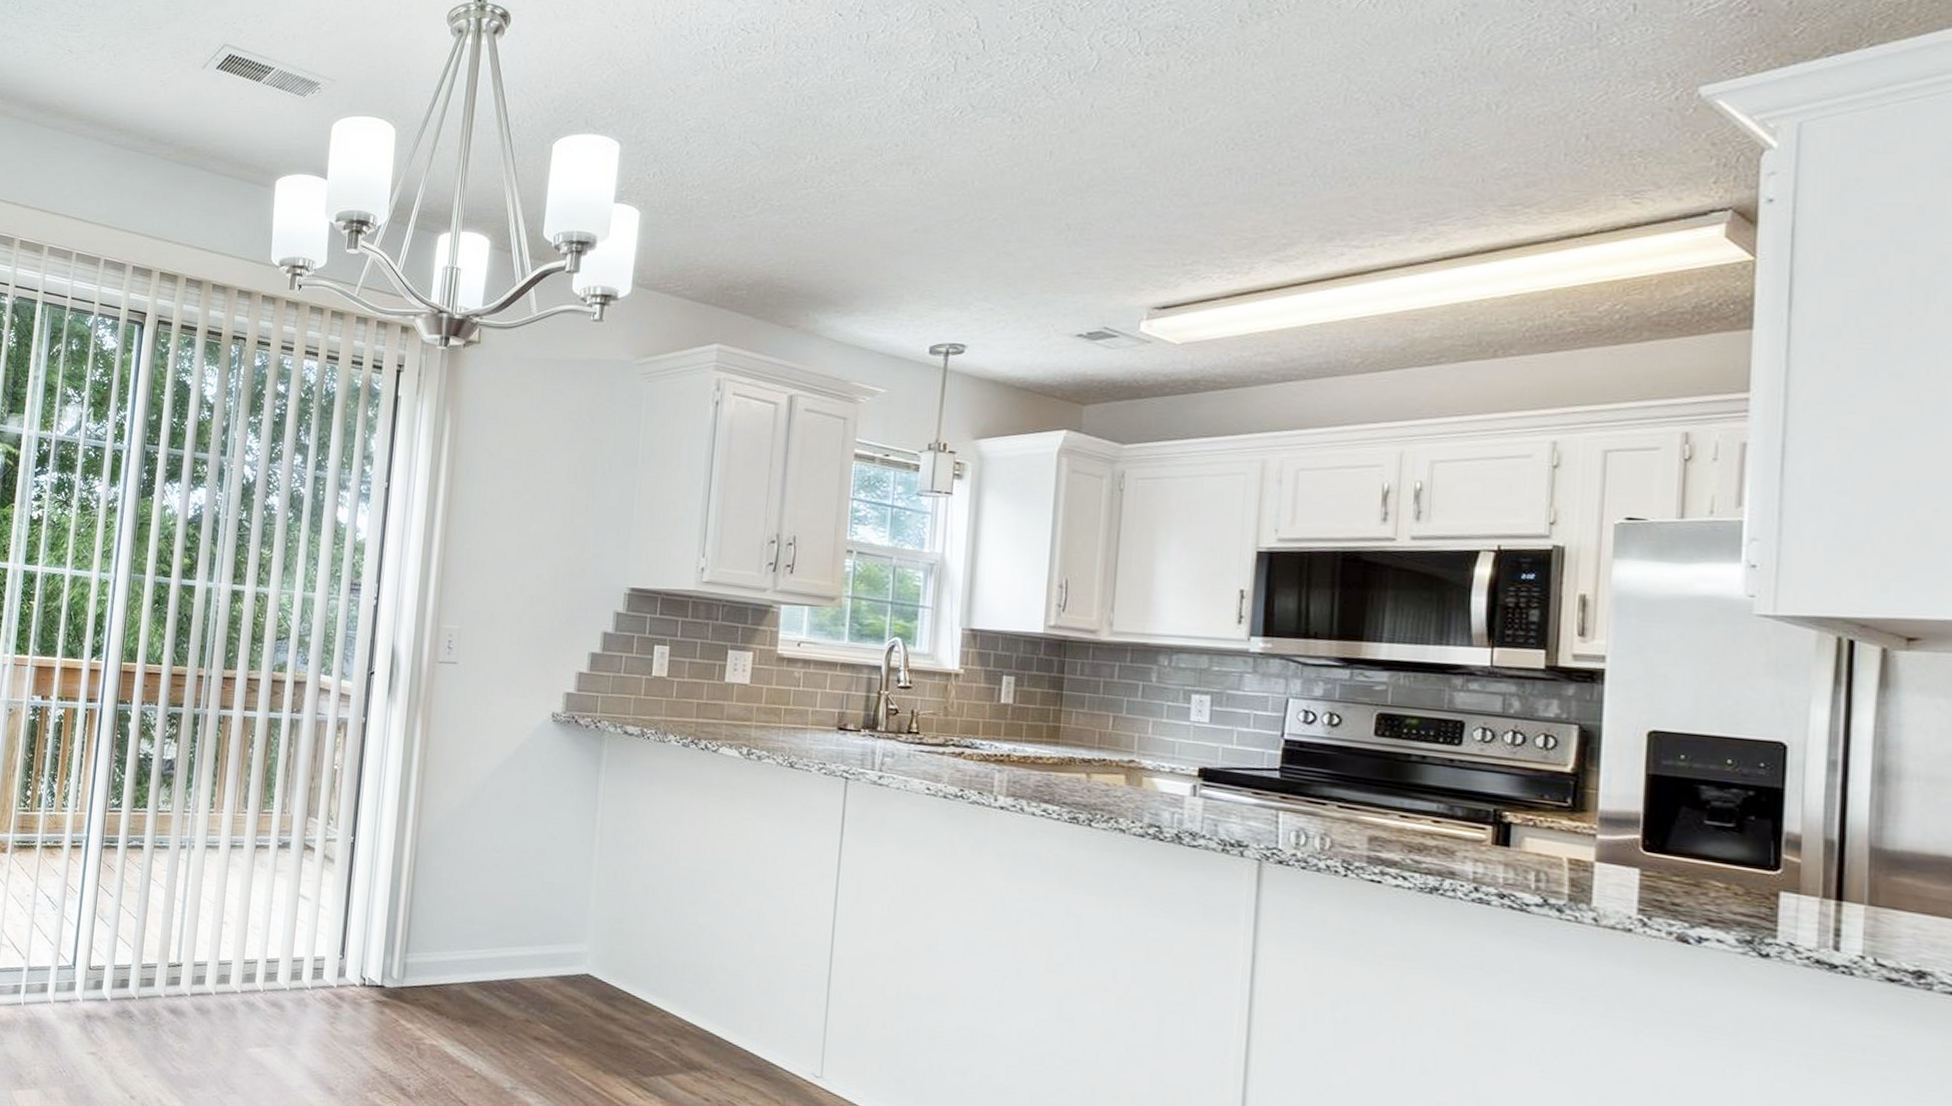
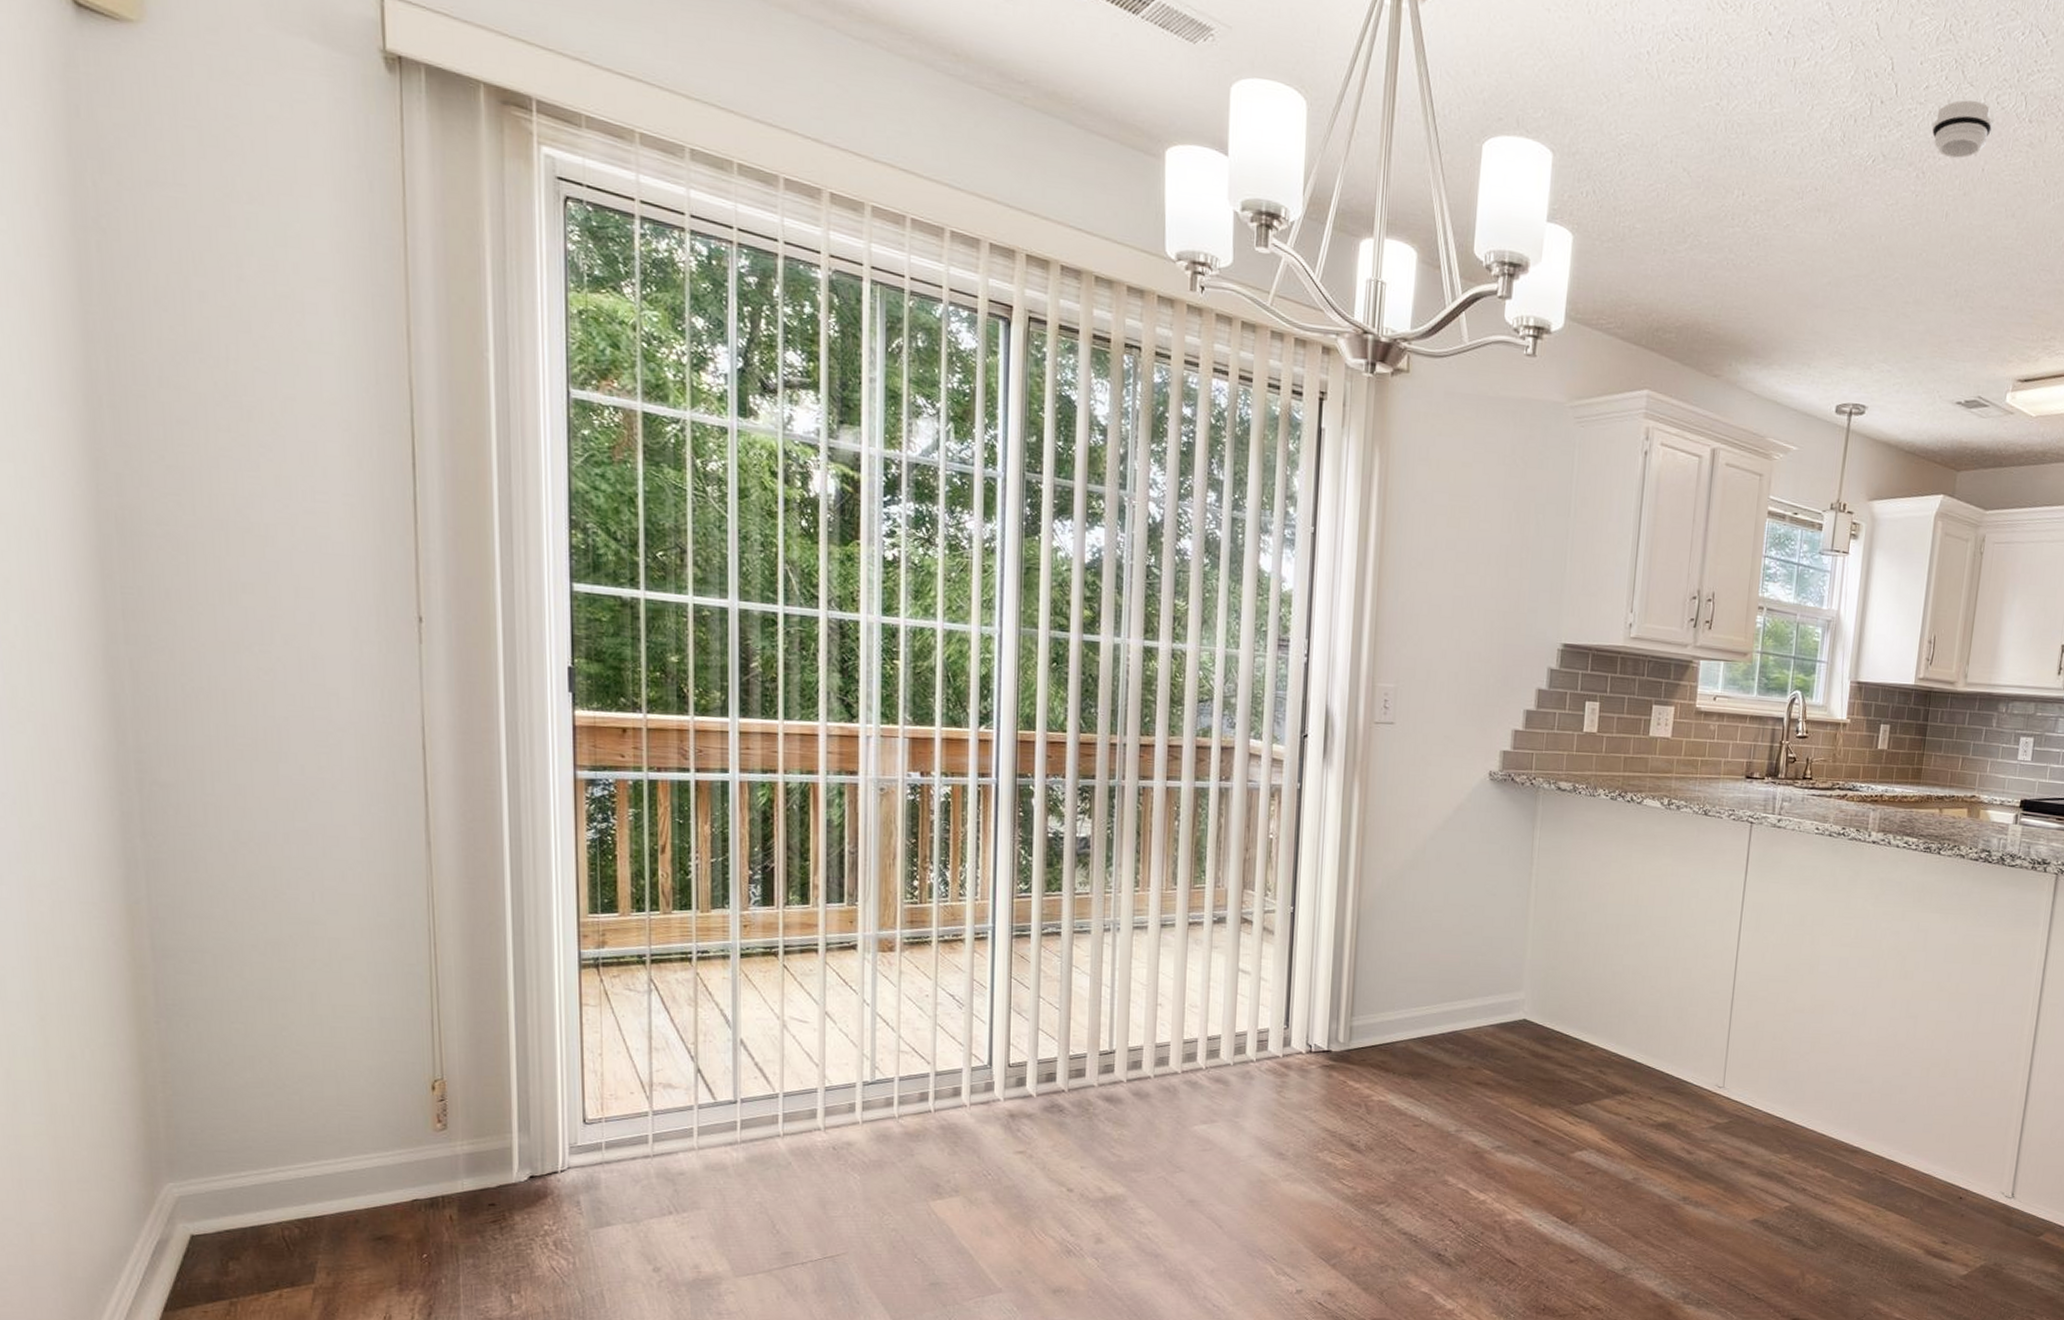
smoke detector: none [1028,44,1101,99] -> present [1932,100,1993,158]

